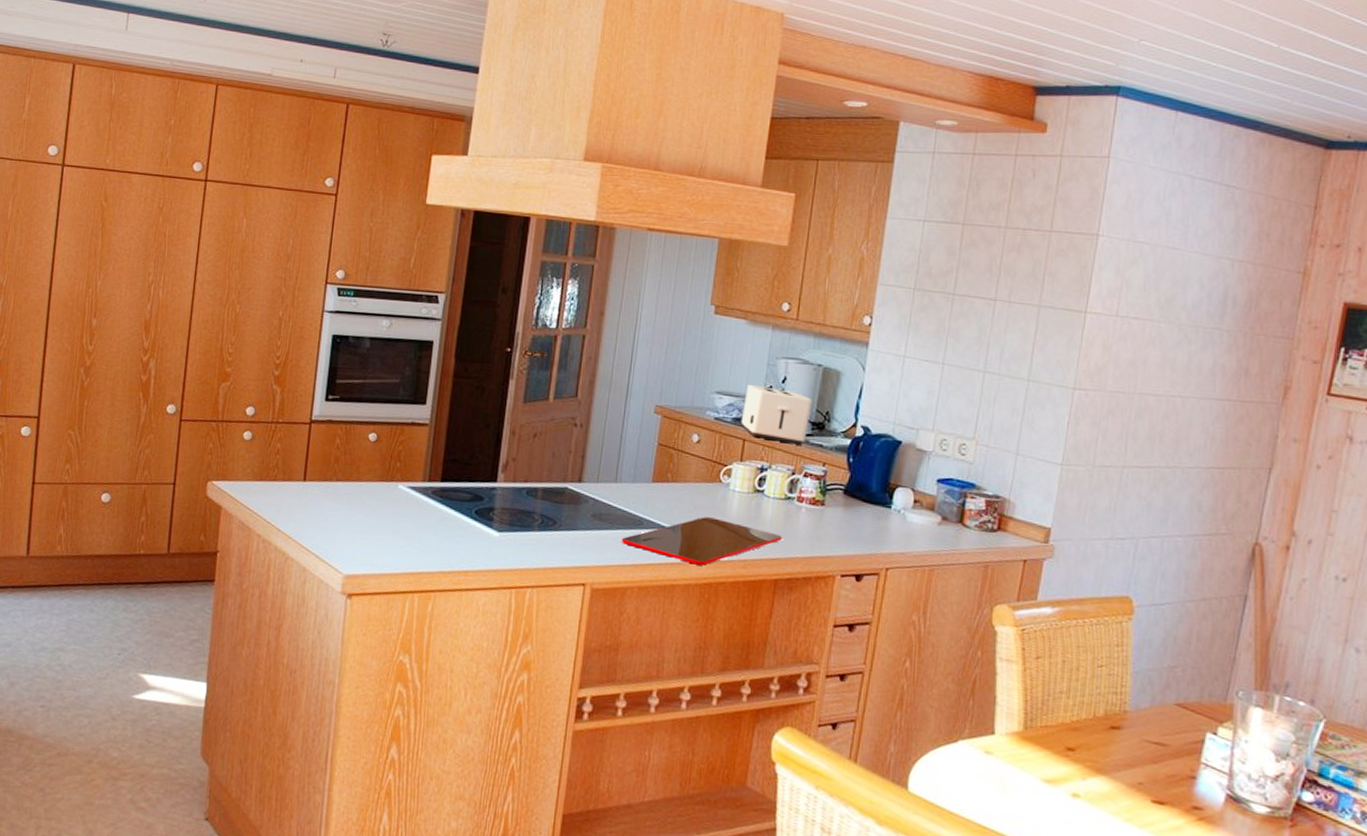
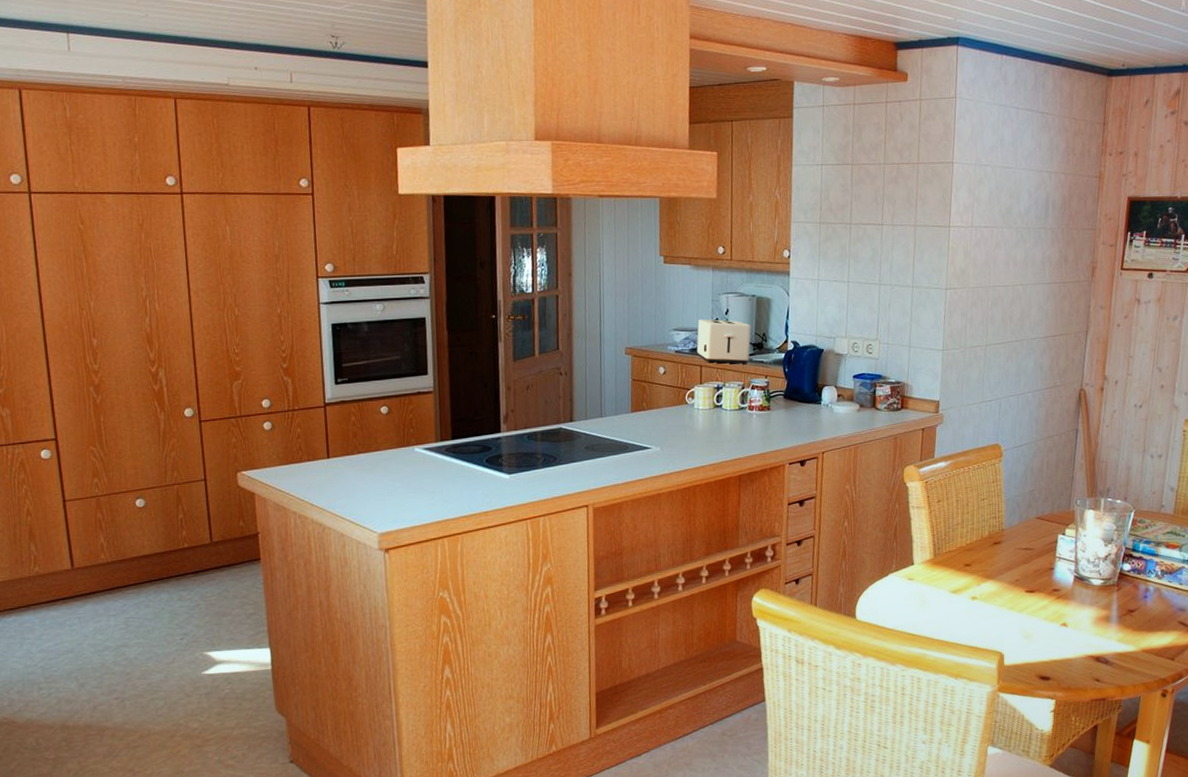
cutting board: present [621,517,782,566] -> none [612,433,741,474]

